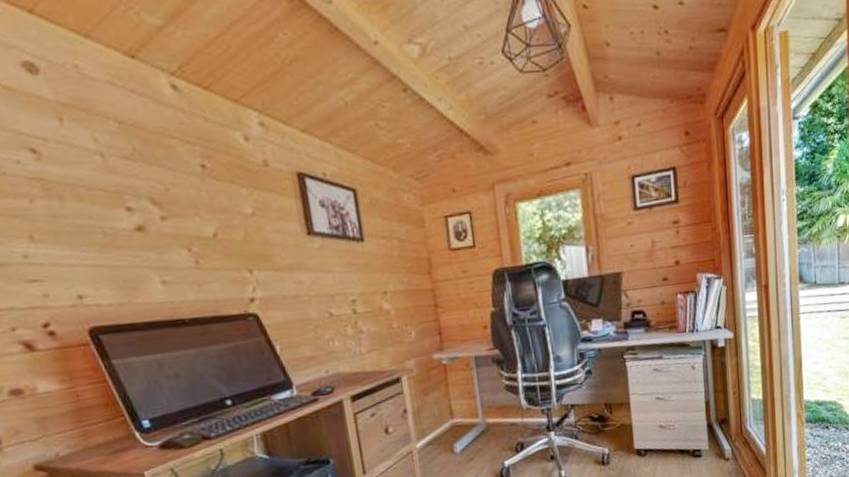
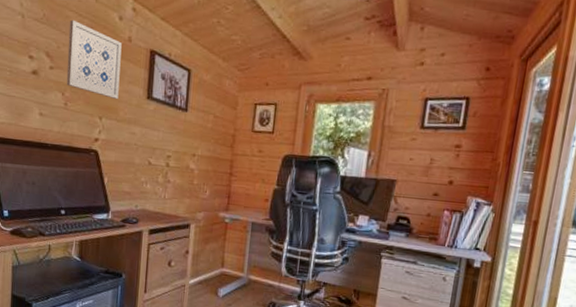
wall art: none [173,149,269,244] -> present [66,19,122,99]

